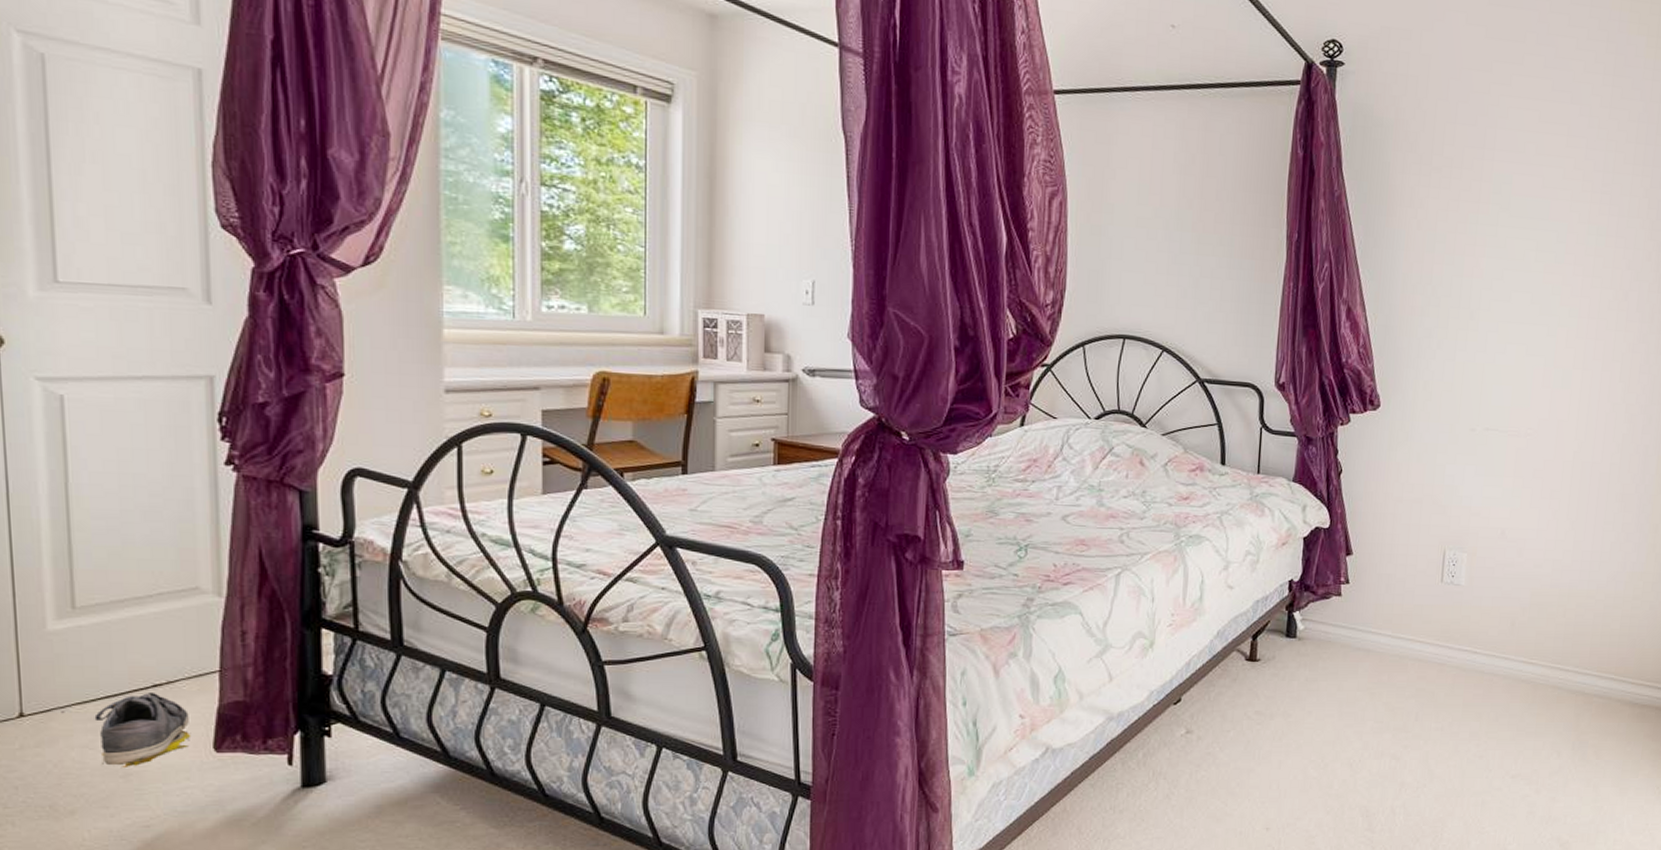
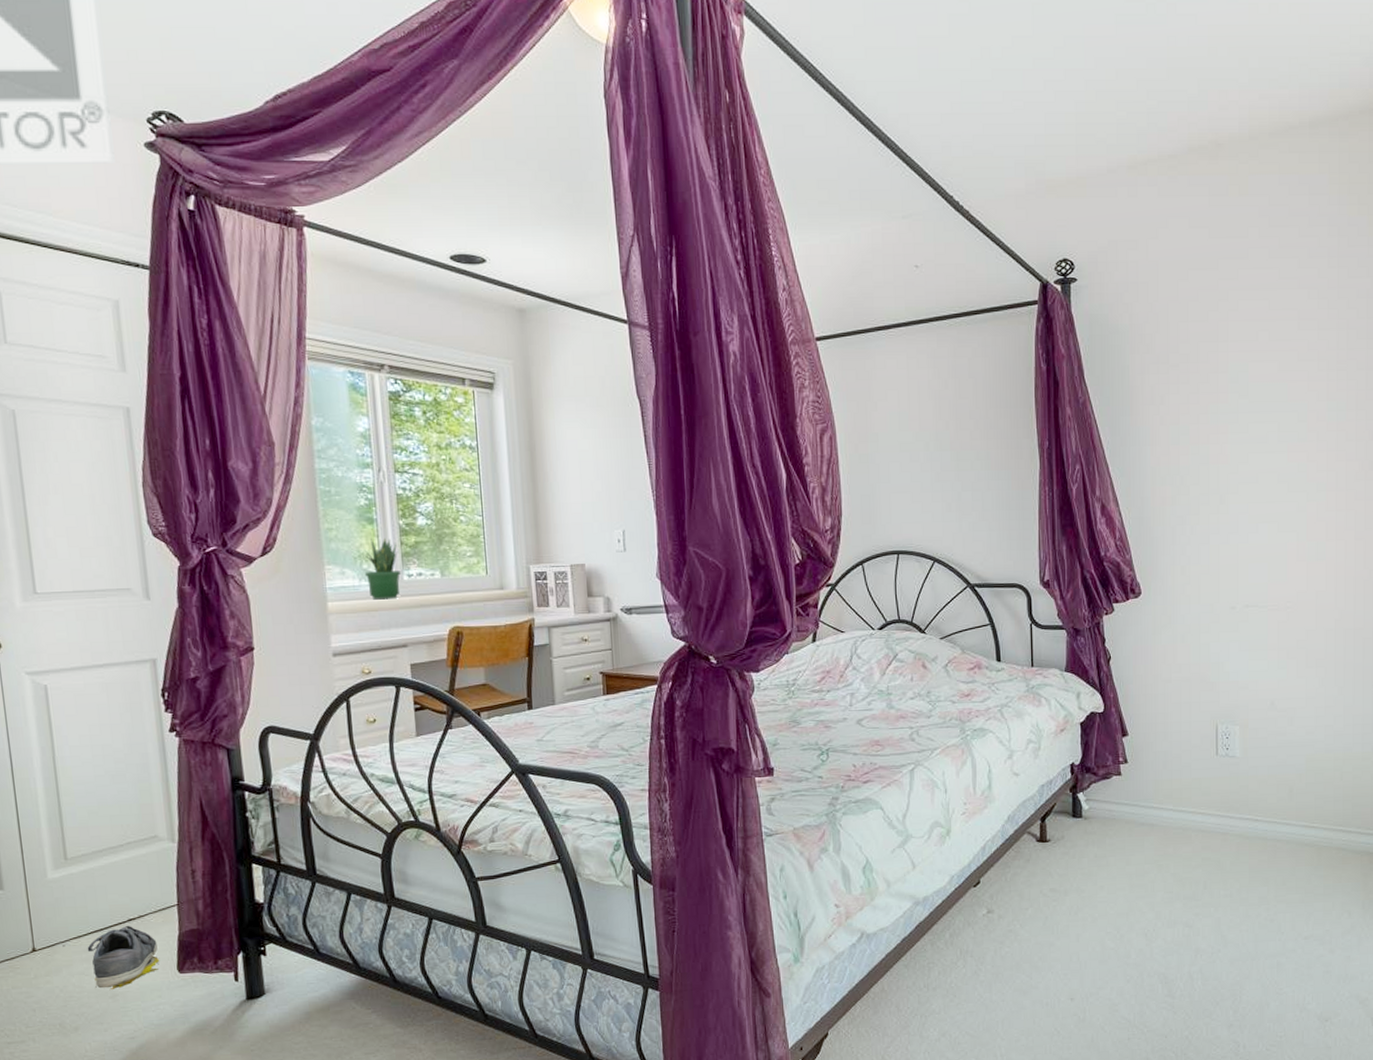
planter: none [492,258,539,332] -> present [364,537,402,600]

